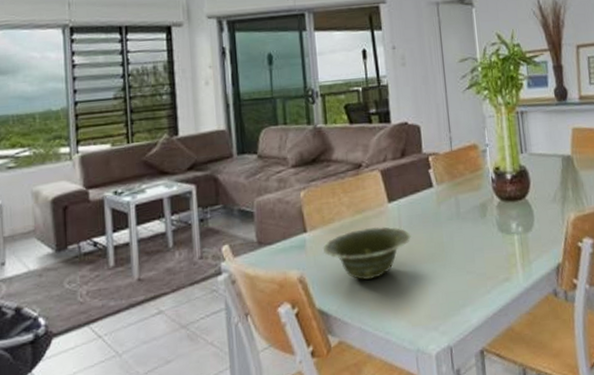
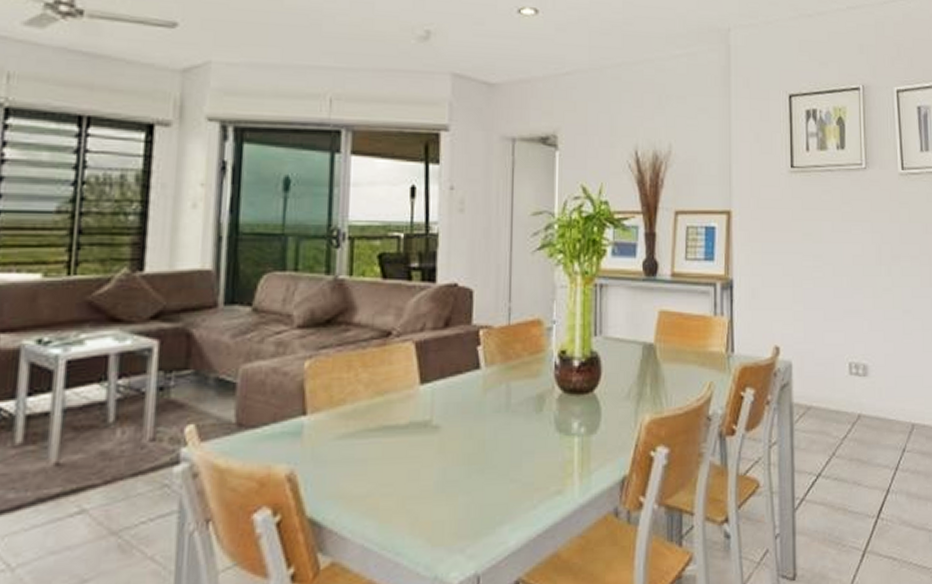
dish: present [322,226,411,280] -> none [325,414,445,483]

